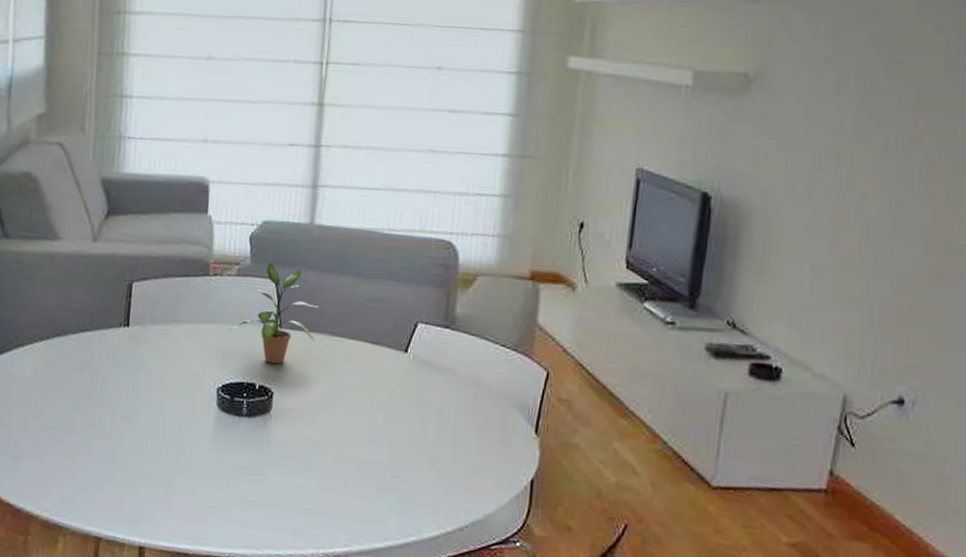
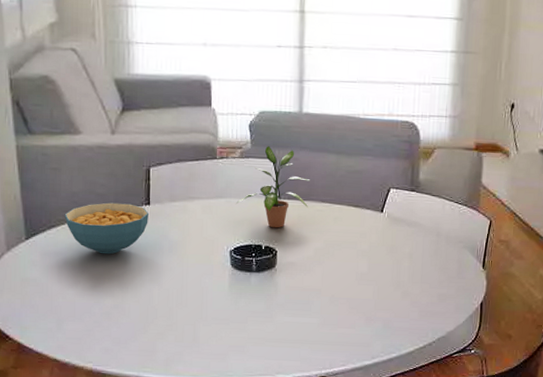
cereal bowl: none [33,321,127,383] -> present [64,202,149,255]

